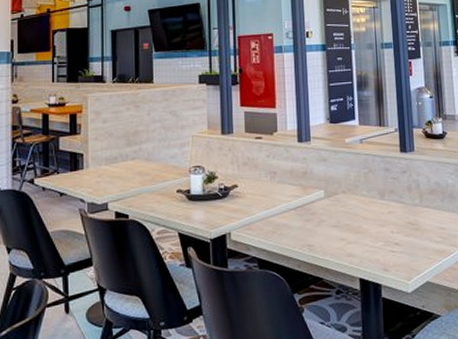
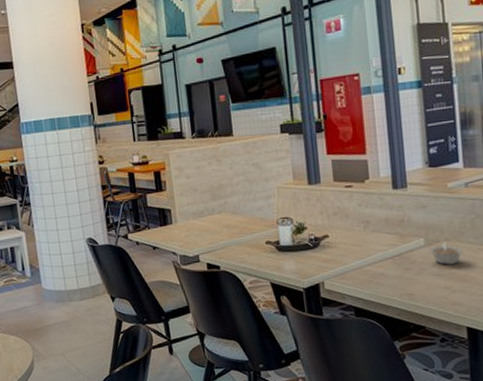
legume: none [328,194,358,217] -> present [429,242,463,265]

